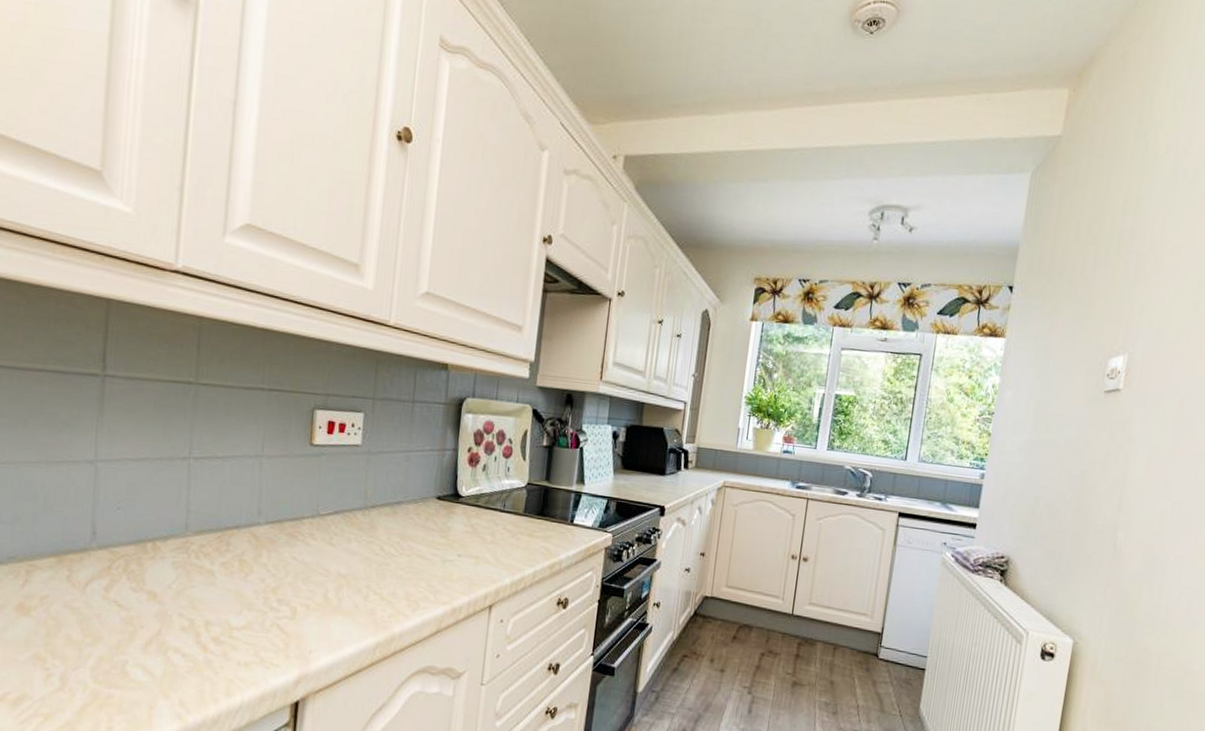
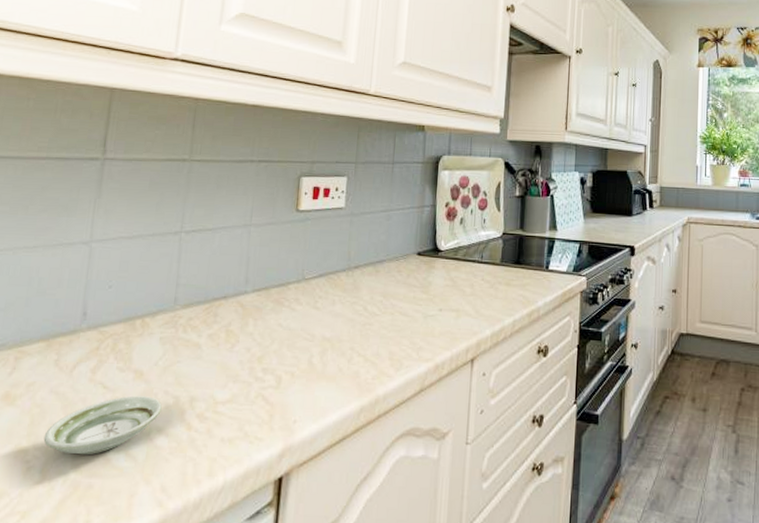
saucer: none [61,615,177,668] -> present [43,395,162,455]

